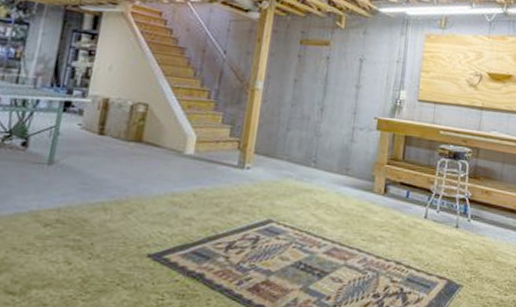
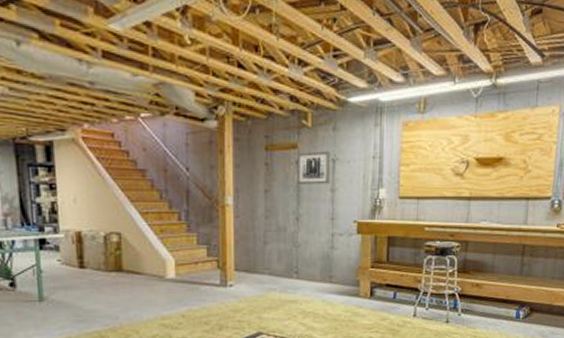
wall art: none [326,49,359,81] -> present [297,151,330,184]

